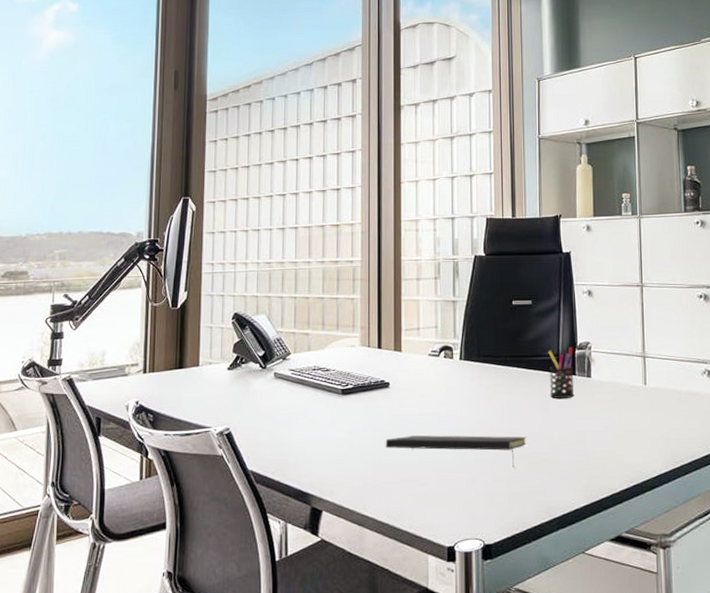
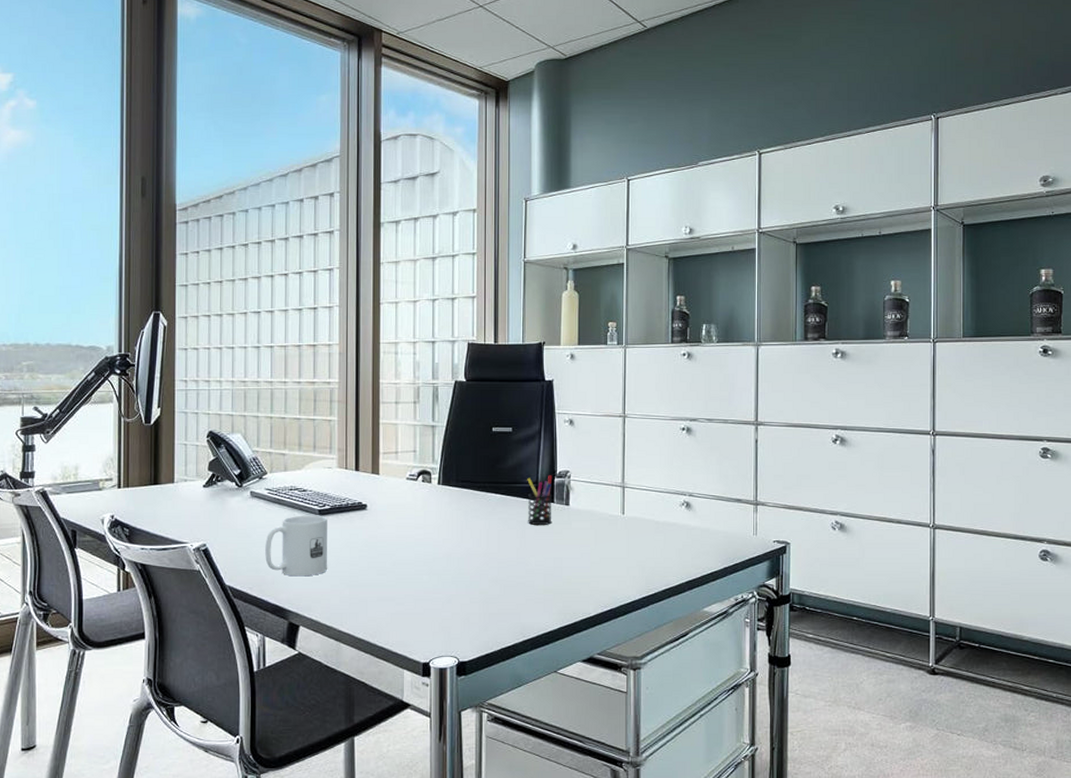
mug: none [288,395,350,459] -> present [265,515,327,577]
notepad: present [385,435,527,467] -> none [362,556,504,590]

